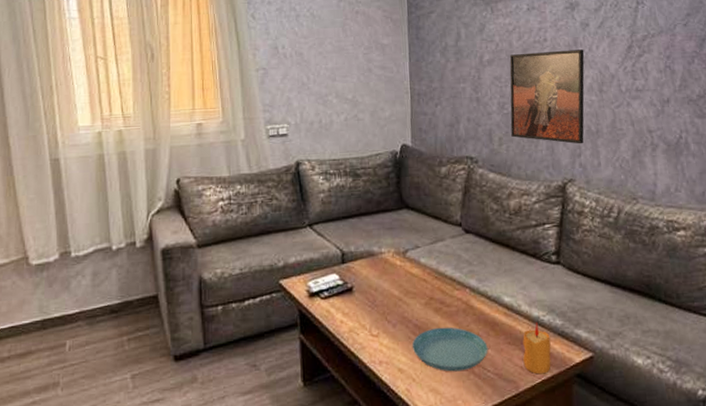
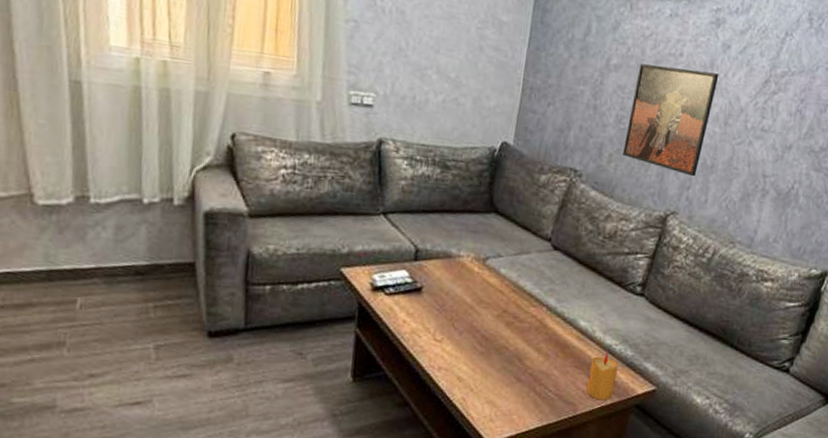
saucer: present [412,327,488,372] -> none [475,341,554,388]

